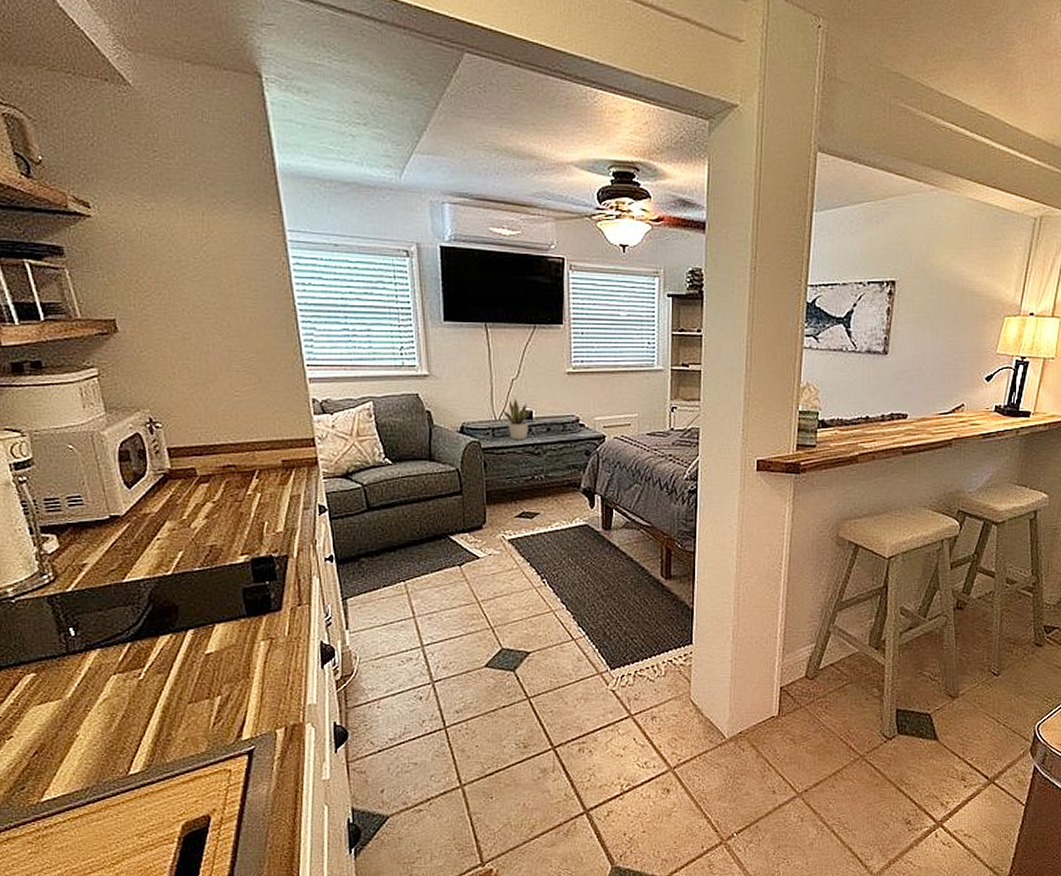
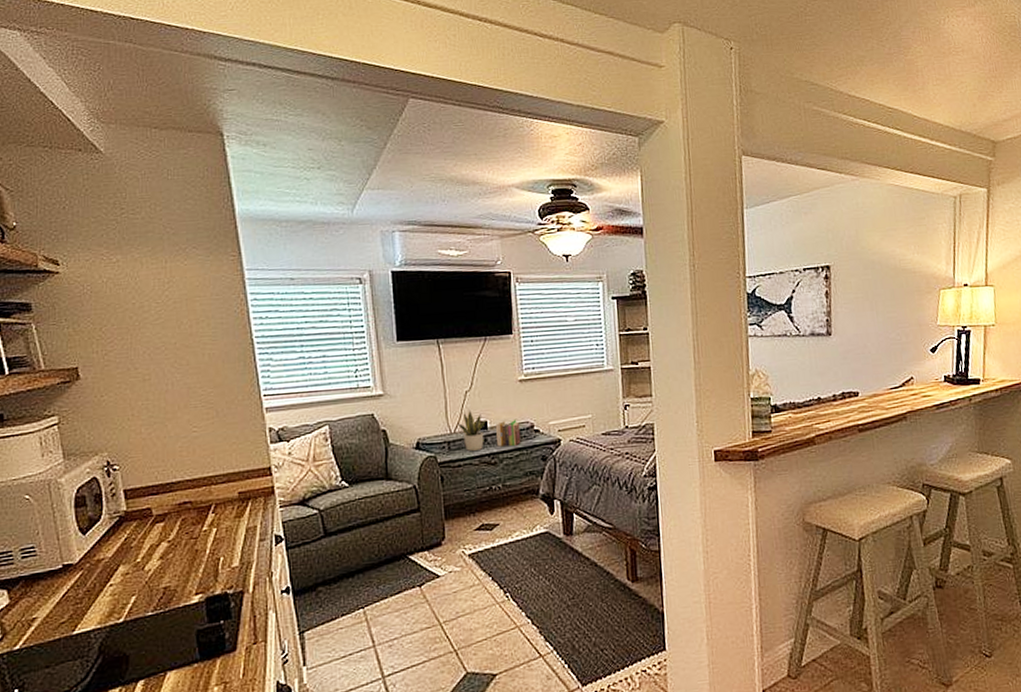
books: none [541,411,566,439] -> present [496,418,521,447]

